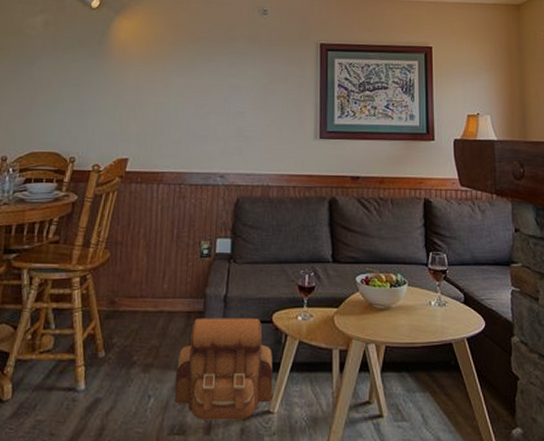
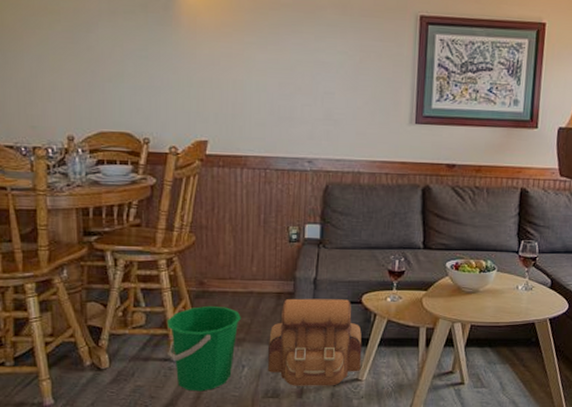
bucket: none [72,326,150,427] -> present [166,305,241,392]

